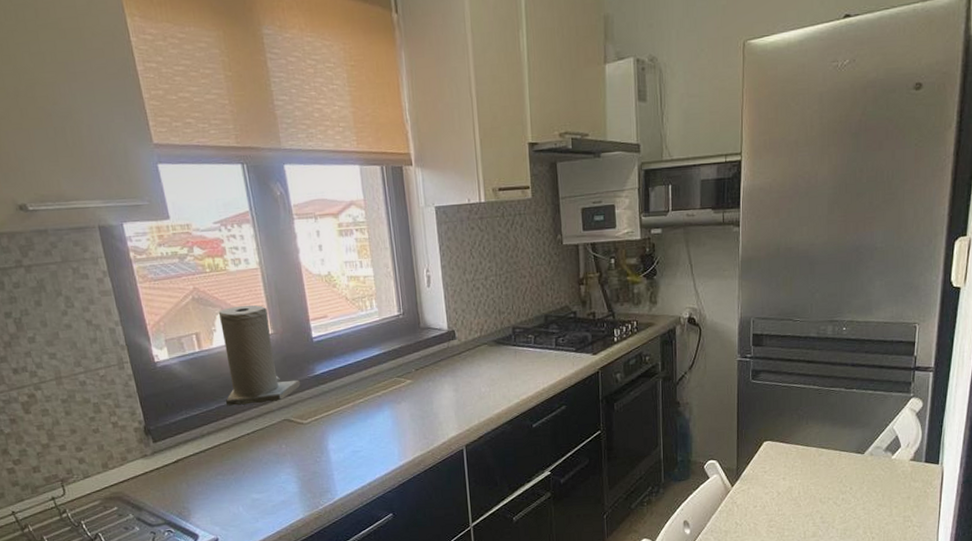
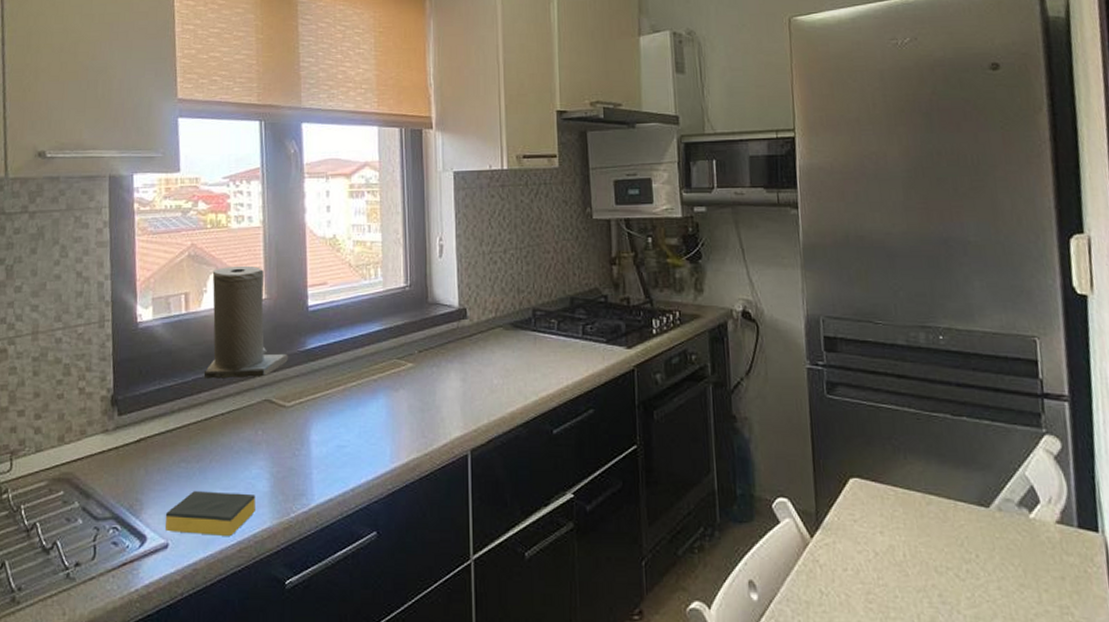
sponge: none [211,494,289,530] -> present [164,491,256,536]

